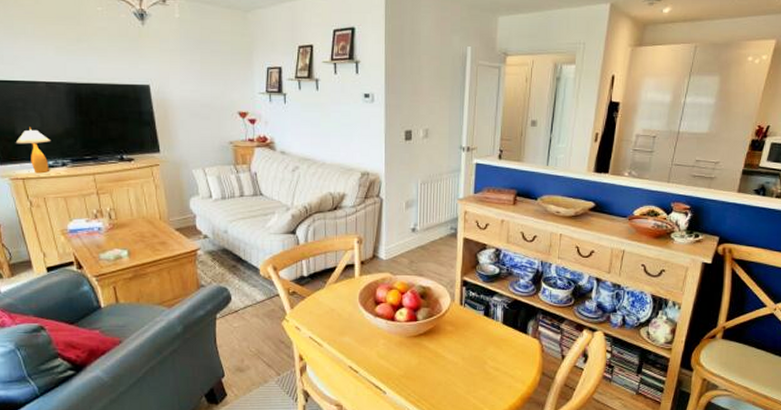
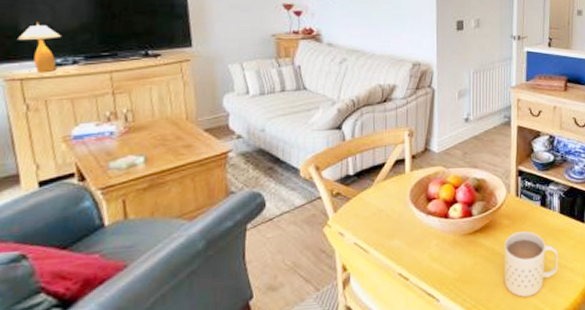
mug: none [446,338,500,396] -> present [503,231,559,297]

